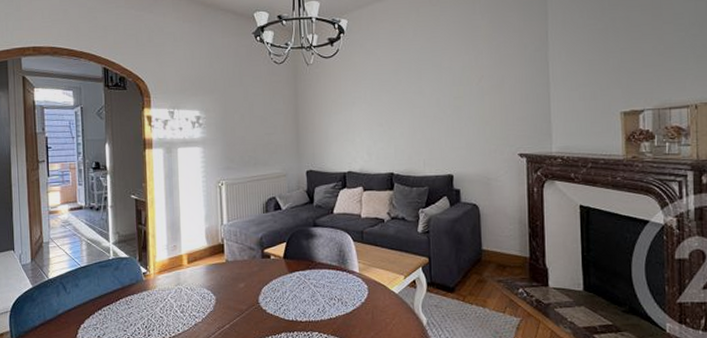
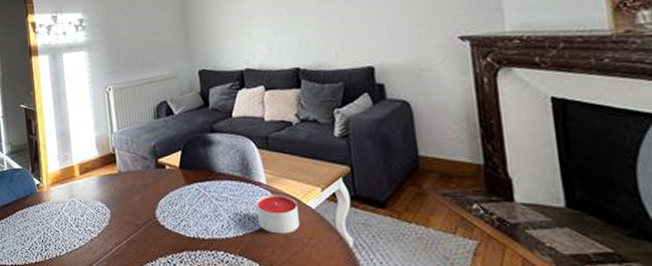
candle: none [350,281,384,316] -> present [256,194,299,234]

